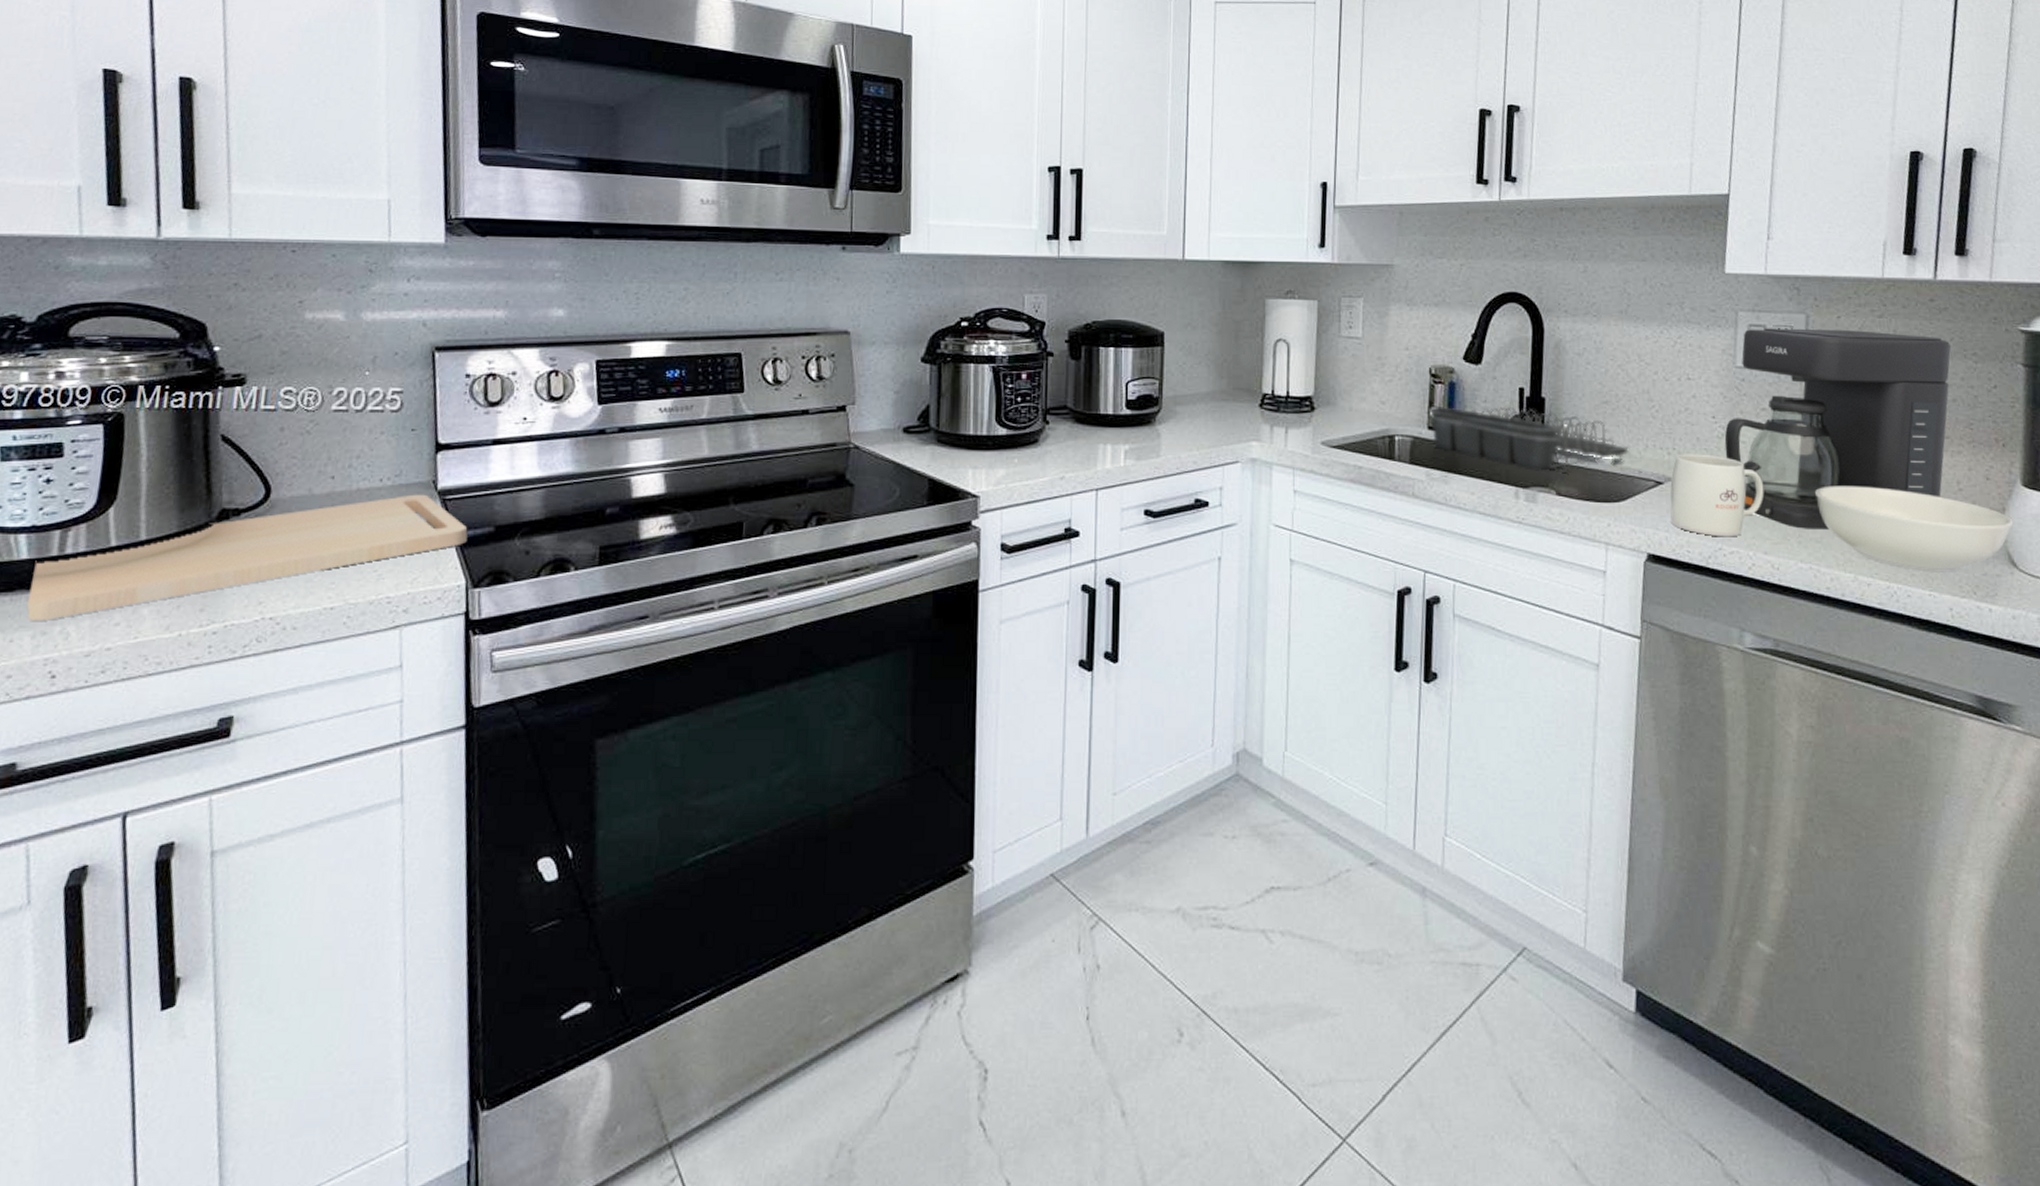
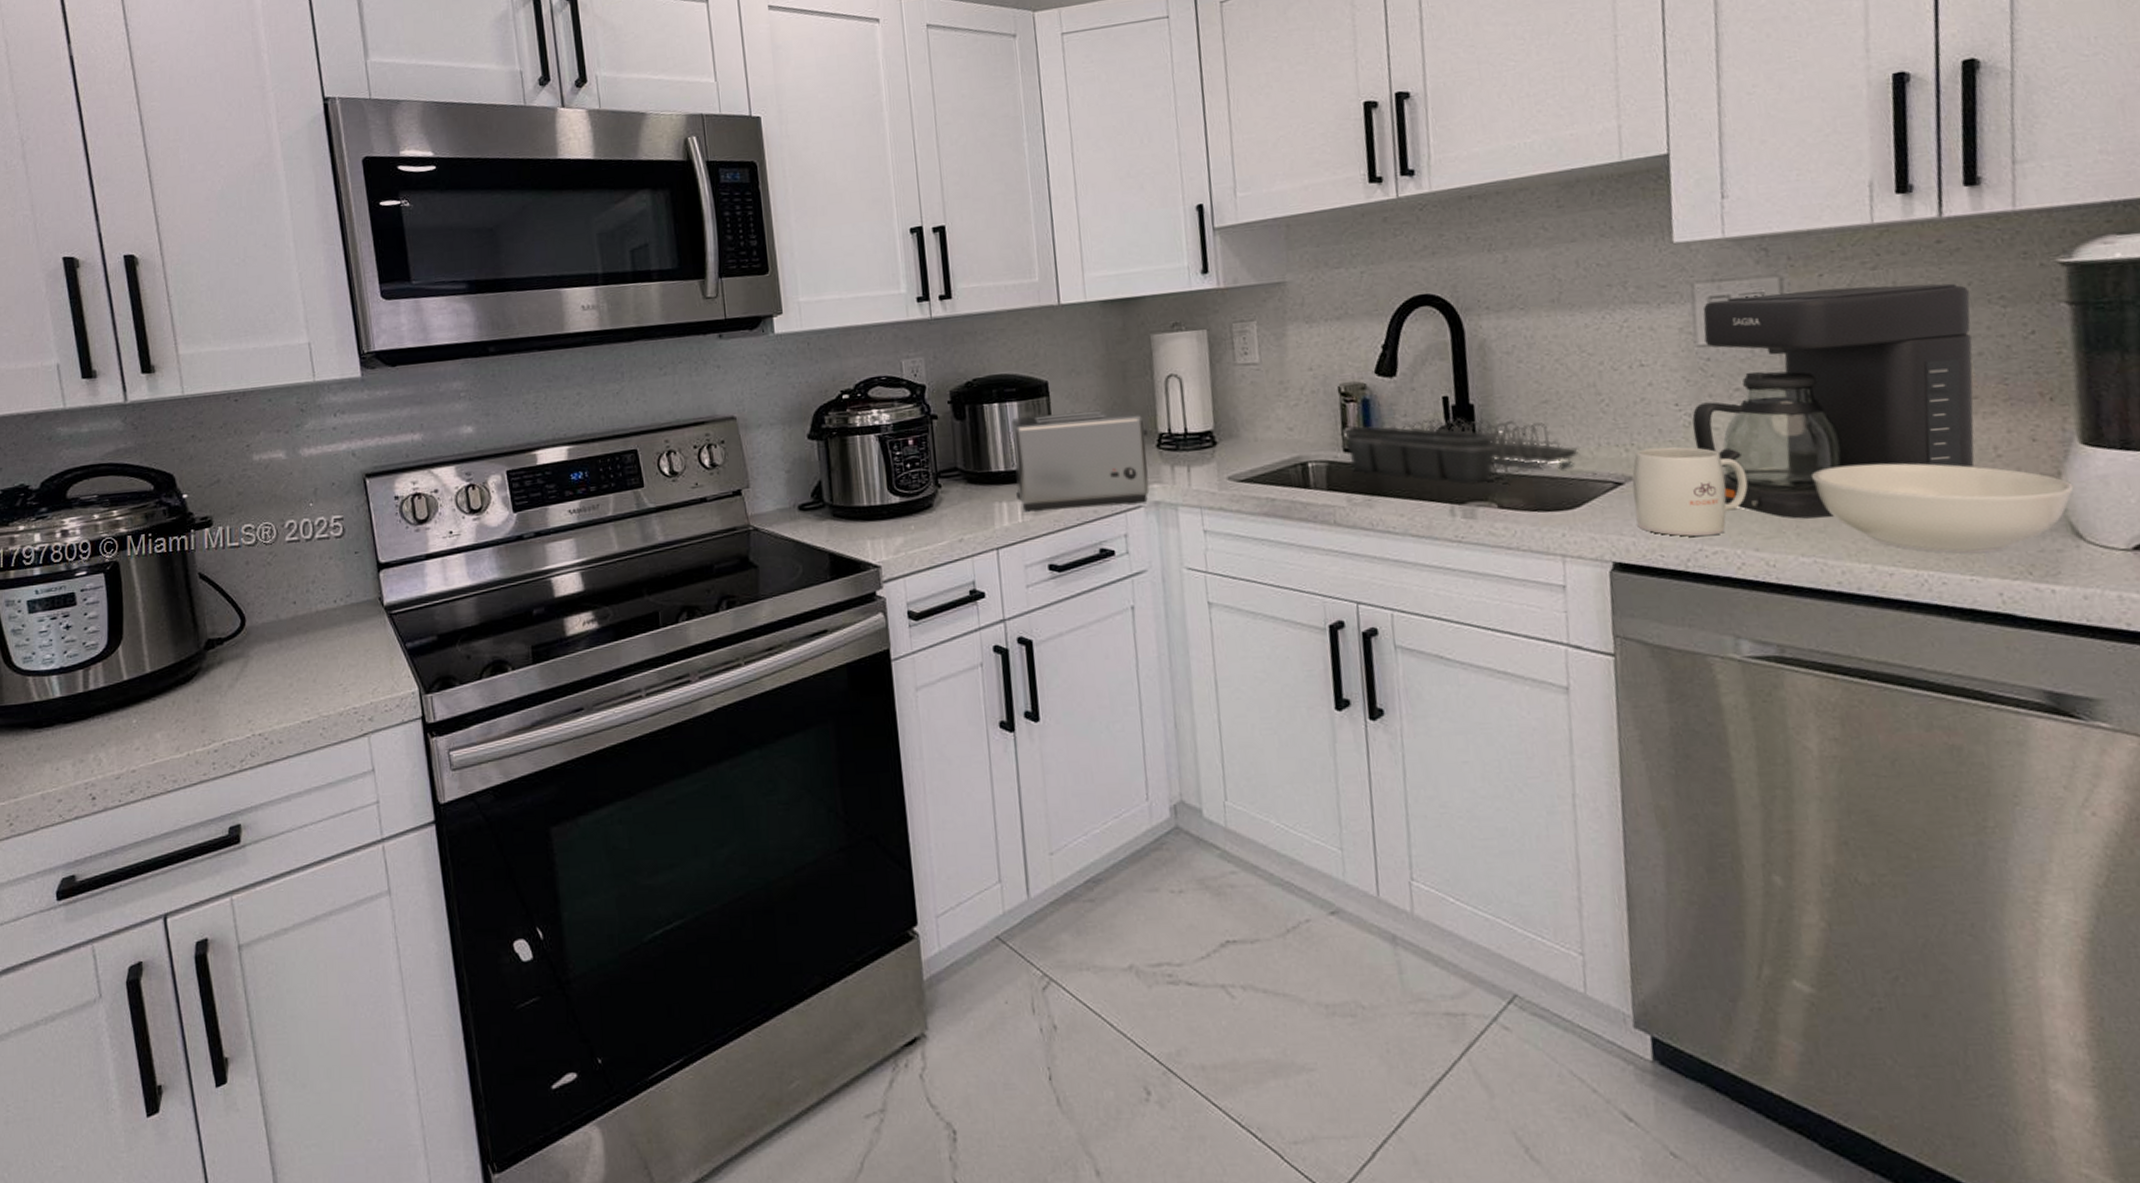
cutting board: present [27,494,468,621] -> none [66,611,415,751]
toaster: none [1121,363,1252,460] -> present [1011,408,1150,513]

